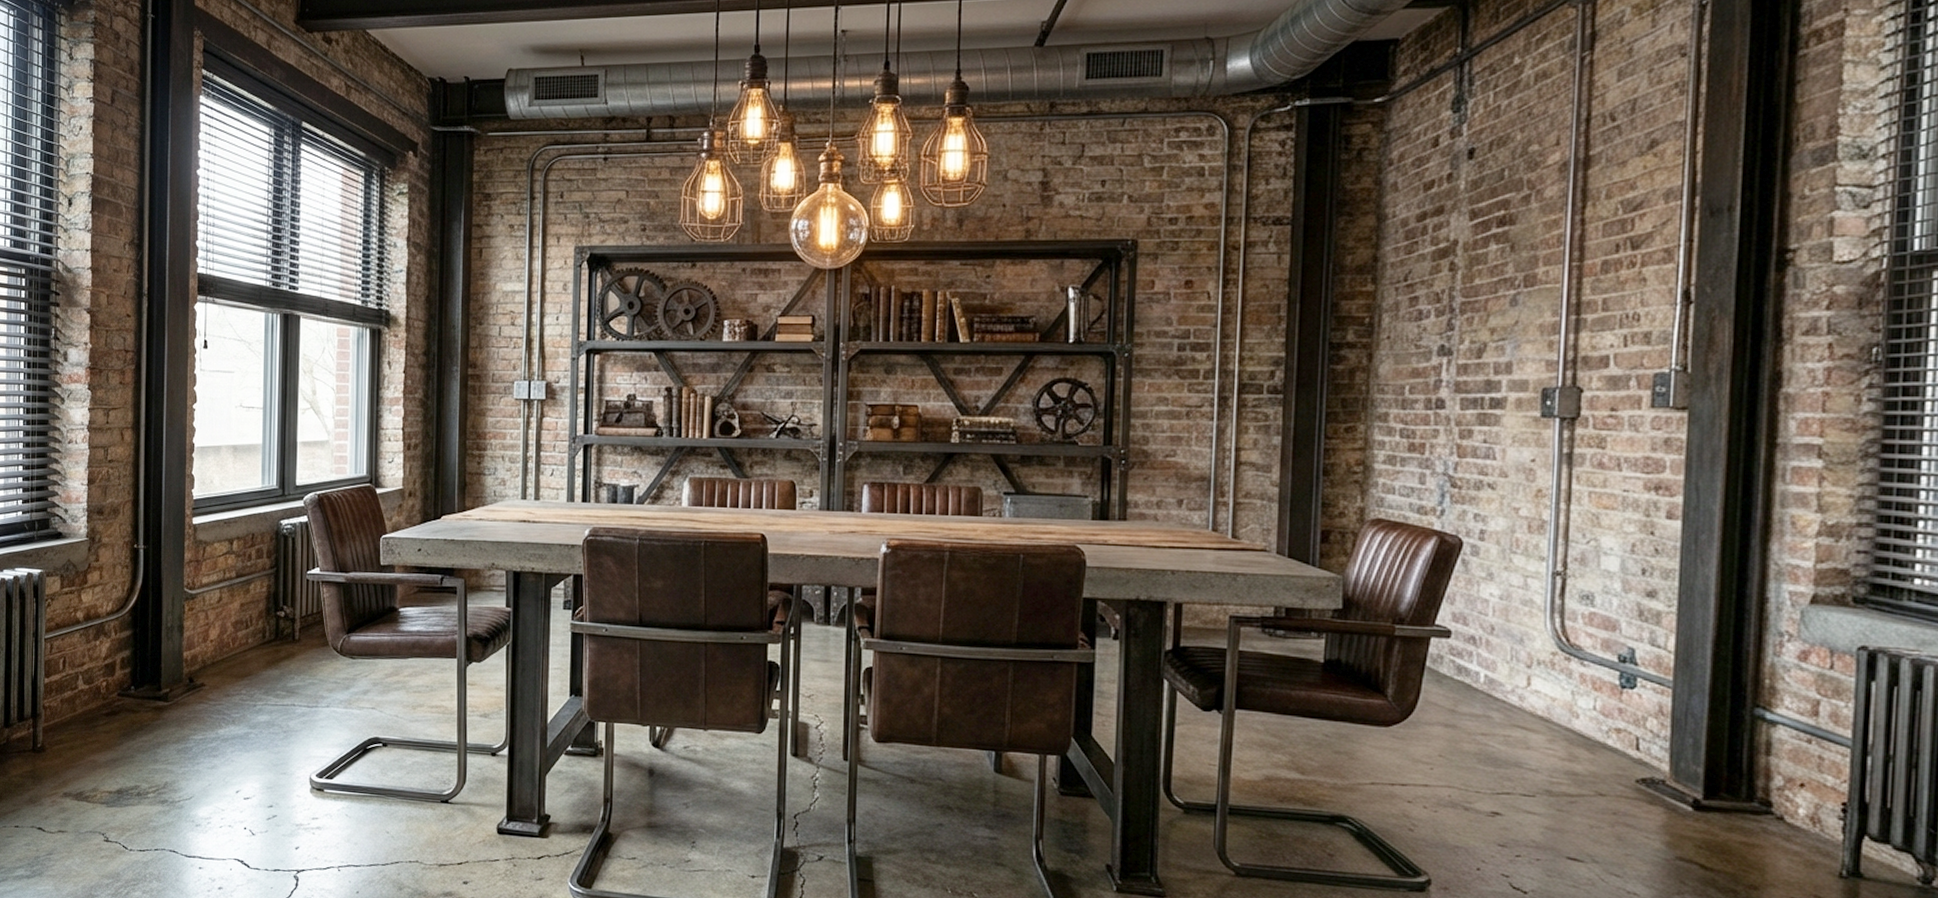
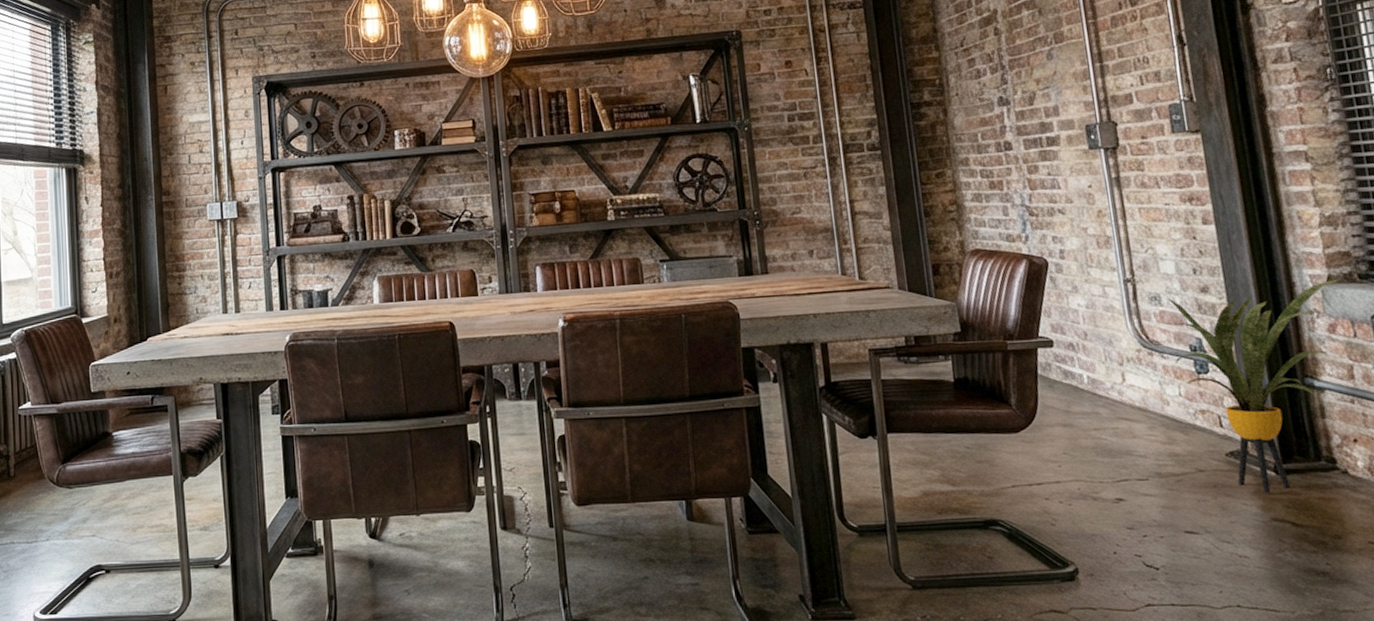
house plant: none [1591,599,1832,830] -> present [1163,278,1343,494]

